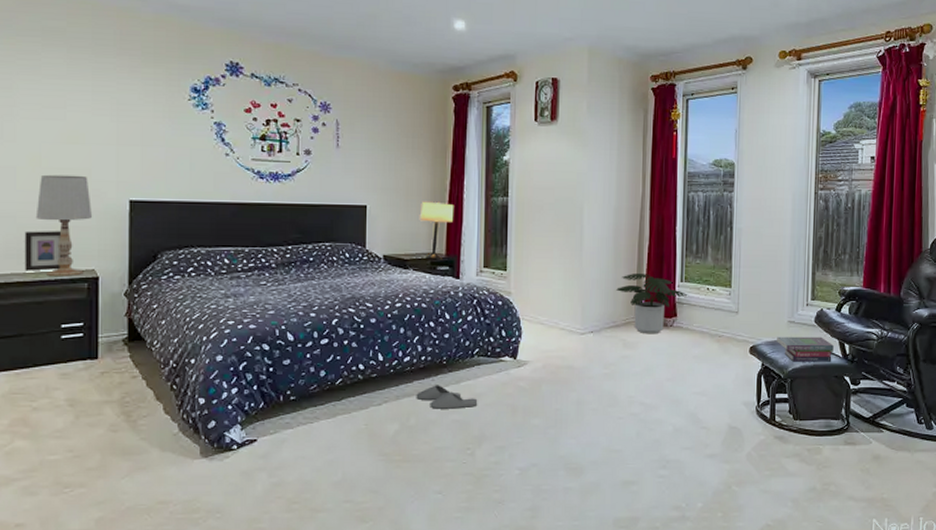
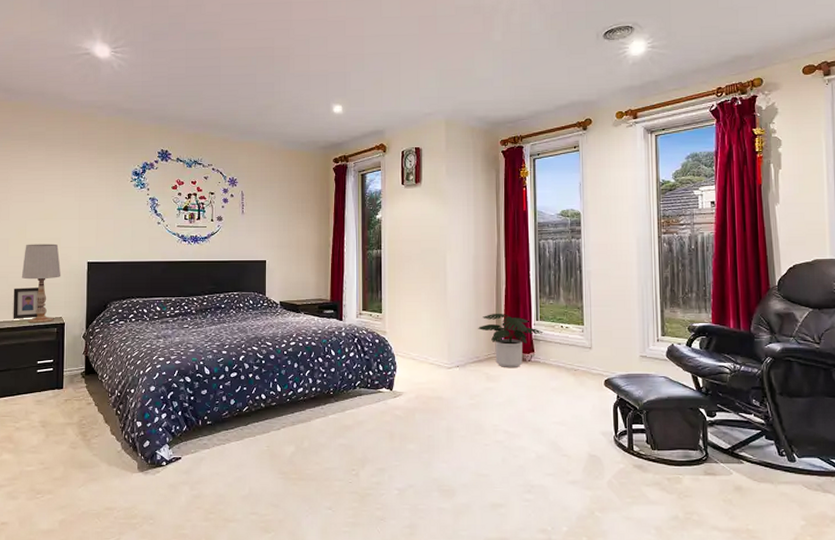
slippers: present [416,385,478,409] -> none [308,413,361,434]
table lamp: present [420,202,454,260] -> none [309,256,337,305]
books: present [777,336,834,362] -> none [630,370,687,395]

